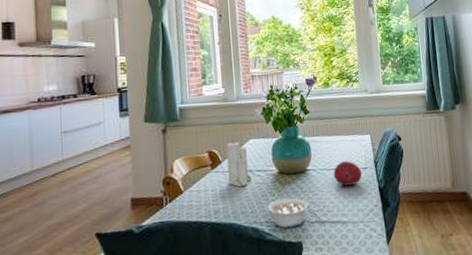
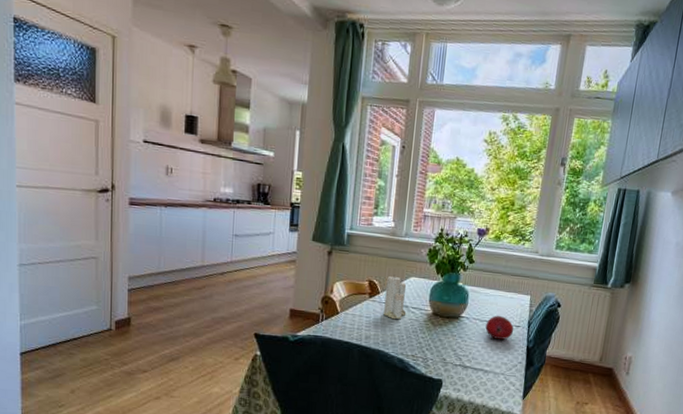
legume: present [267,198,309,229] -> none [415,338,456,366]

